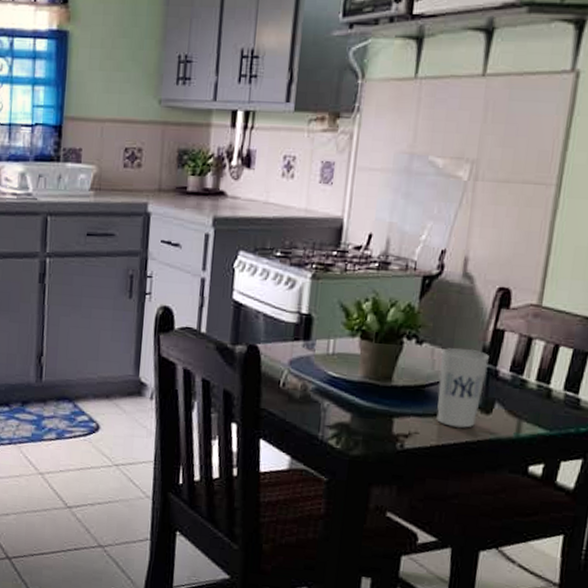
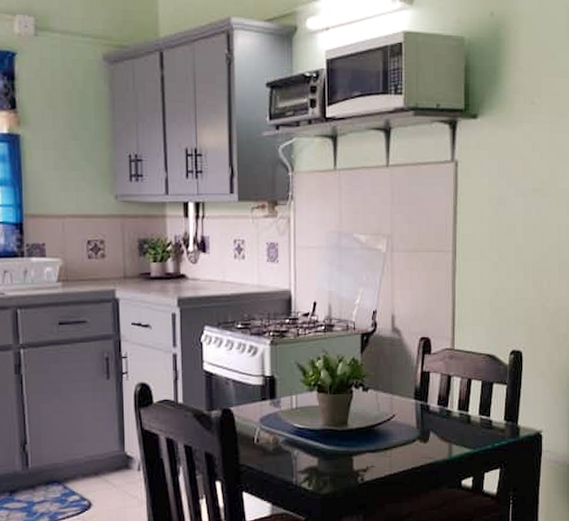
cup: present [436,348,489,428] -> none [383,390,421,457]

